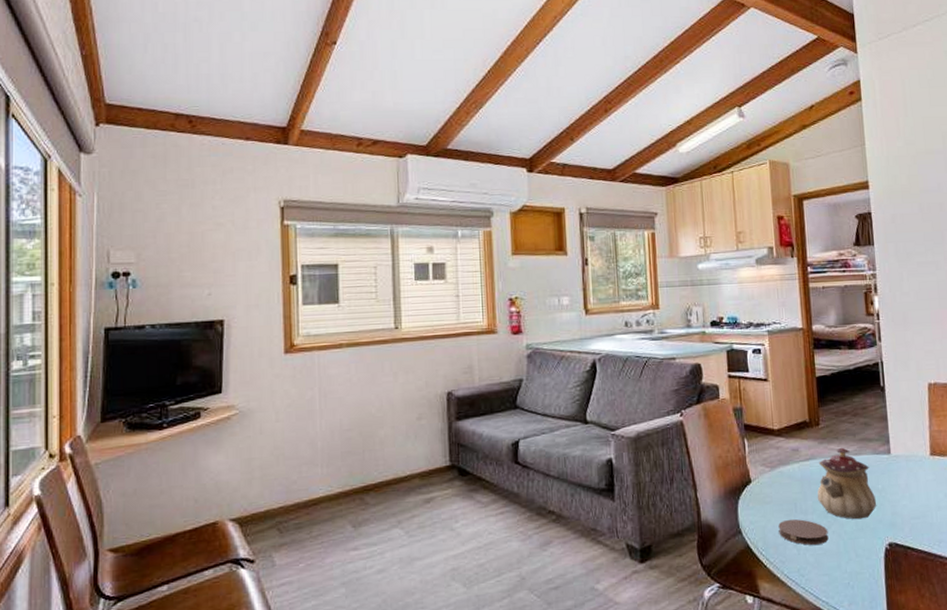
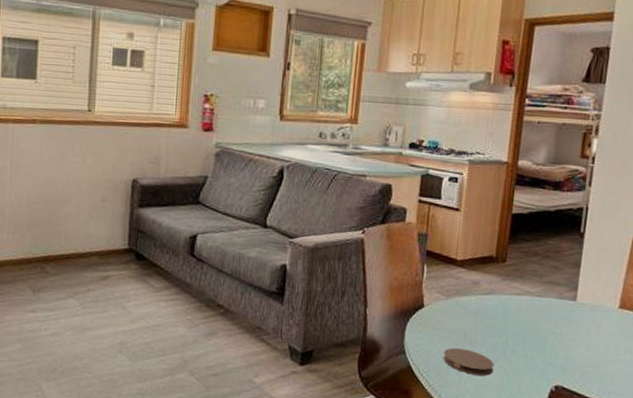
teapot: present [817,447,877,520] -> none [489,287,551,359]

